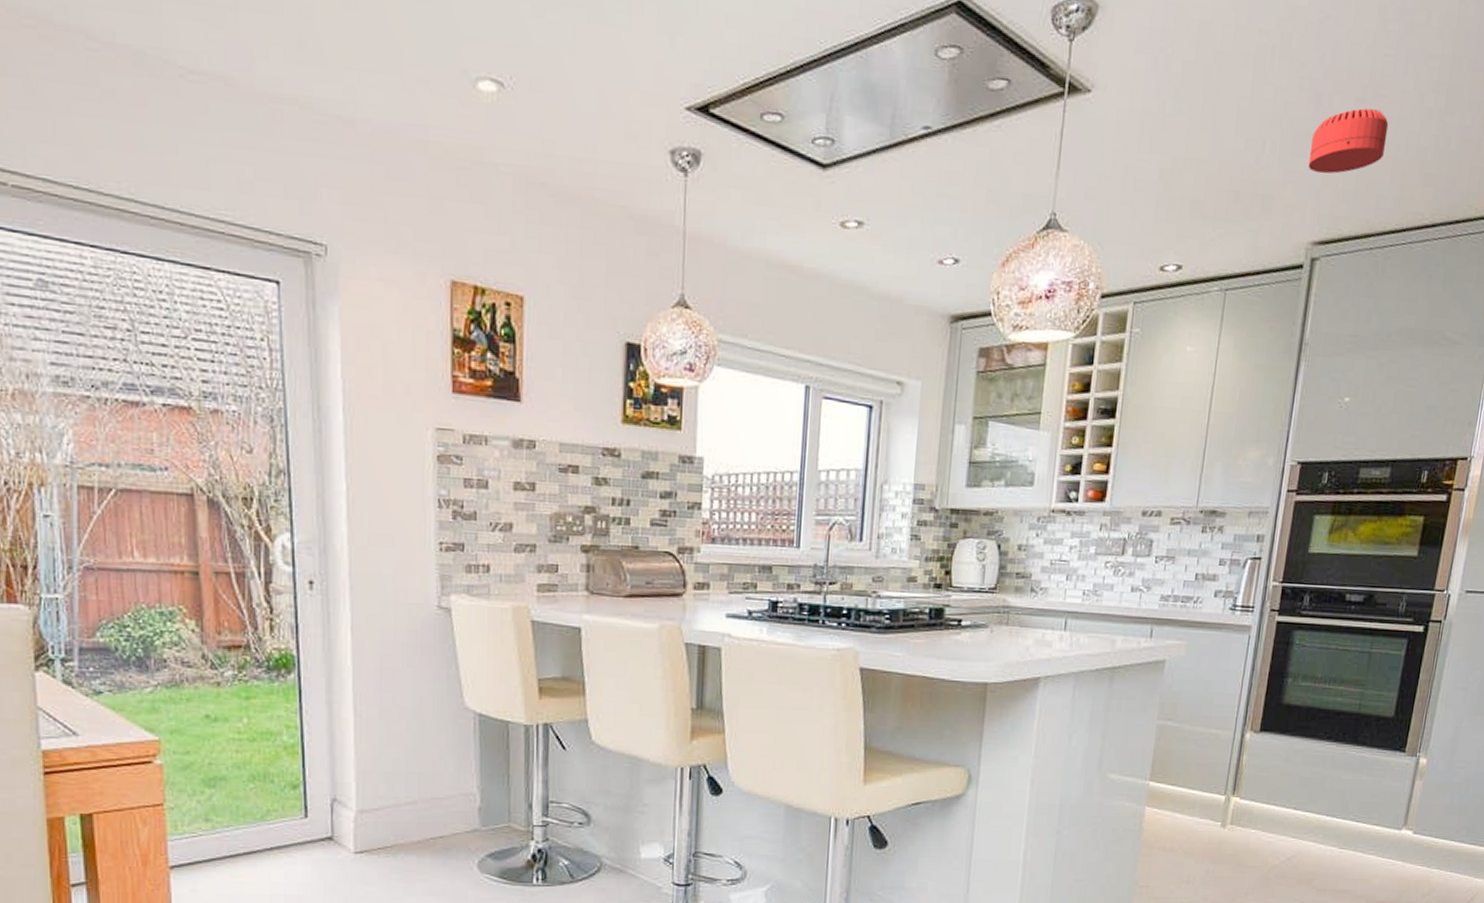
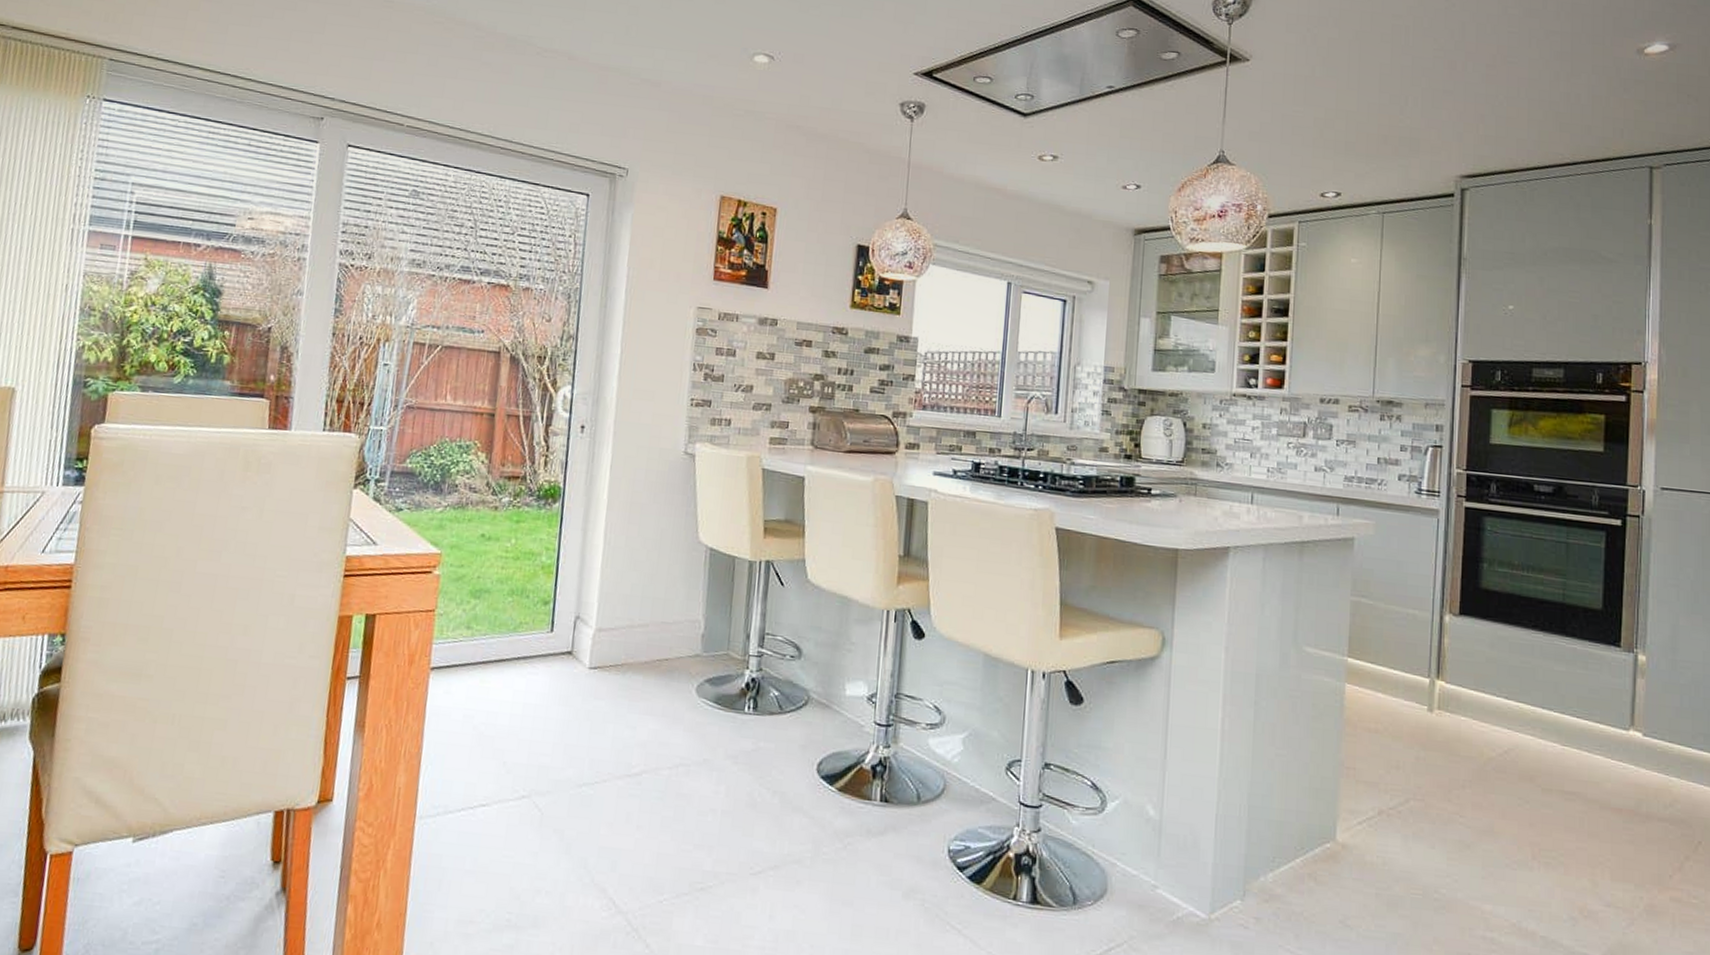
smoke detector: present [1308,108,1389,174] -> none [1449,72,1520,122]

